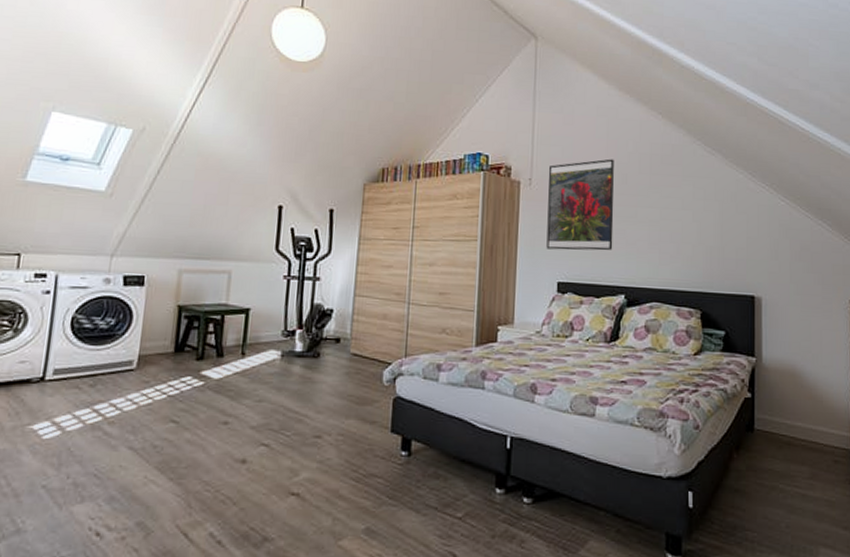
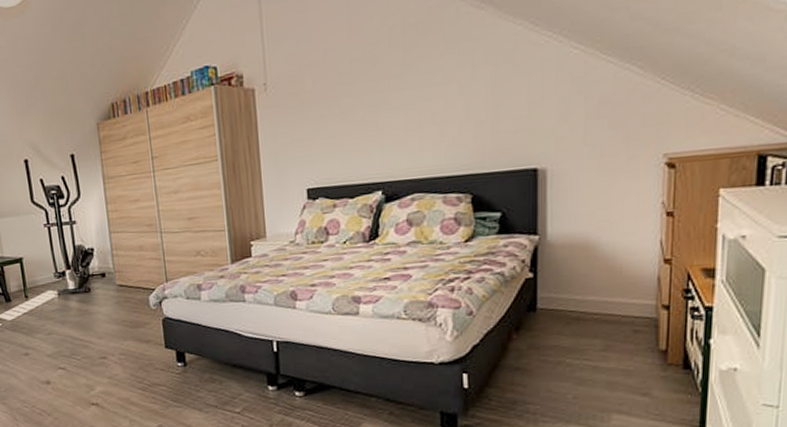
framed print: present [546,158,614,251] -> none [283,41,365,157]

